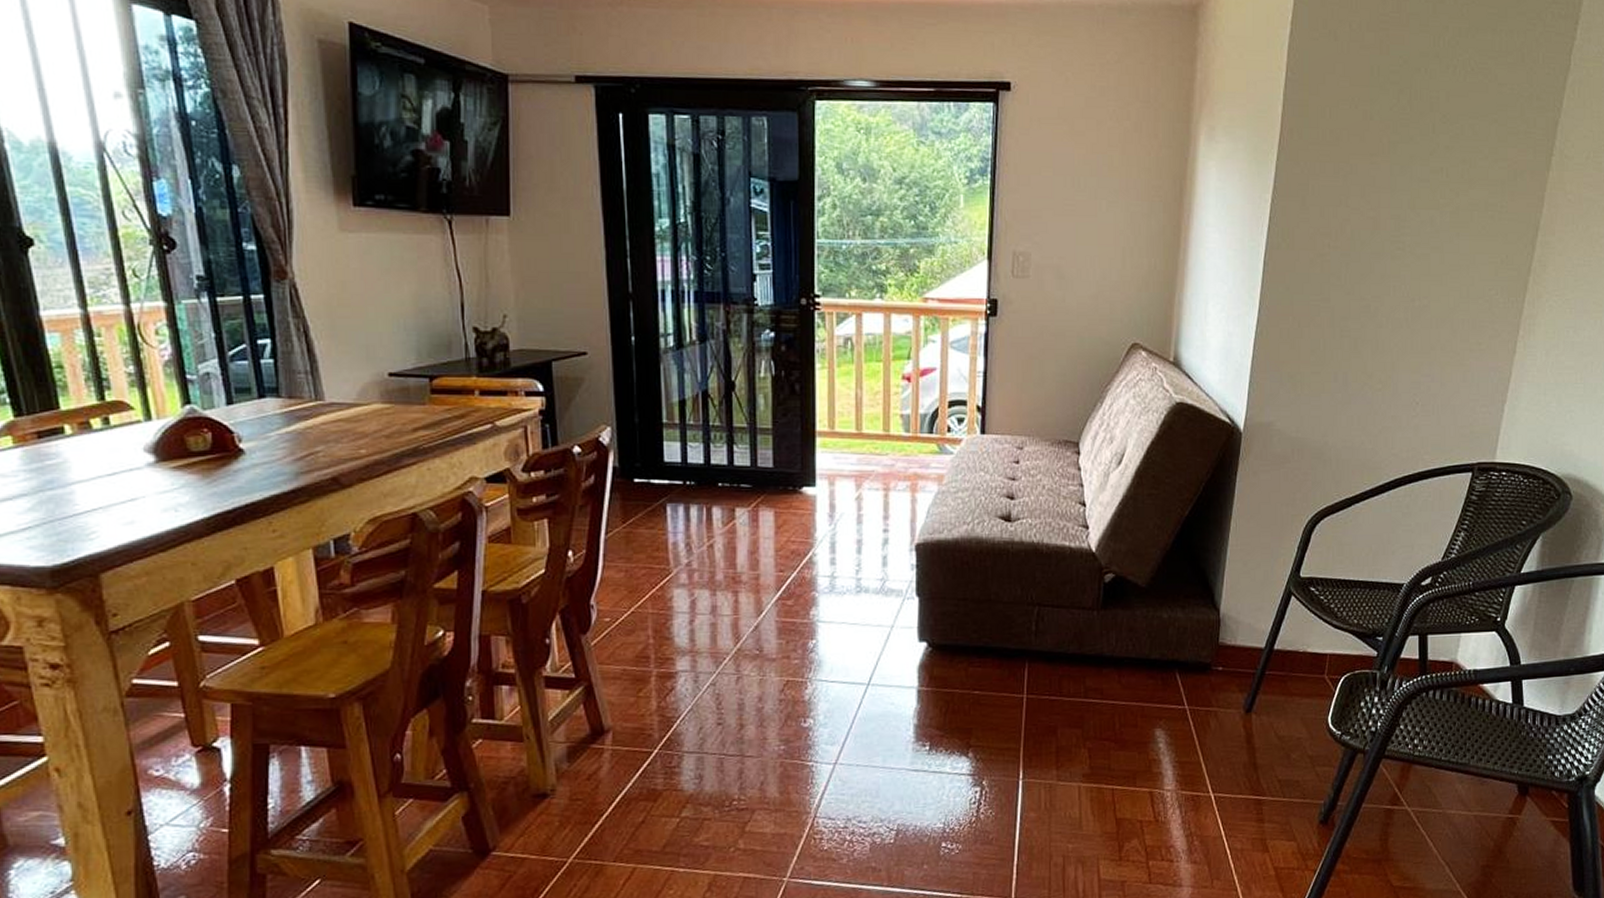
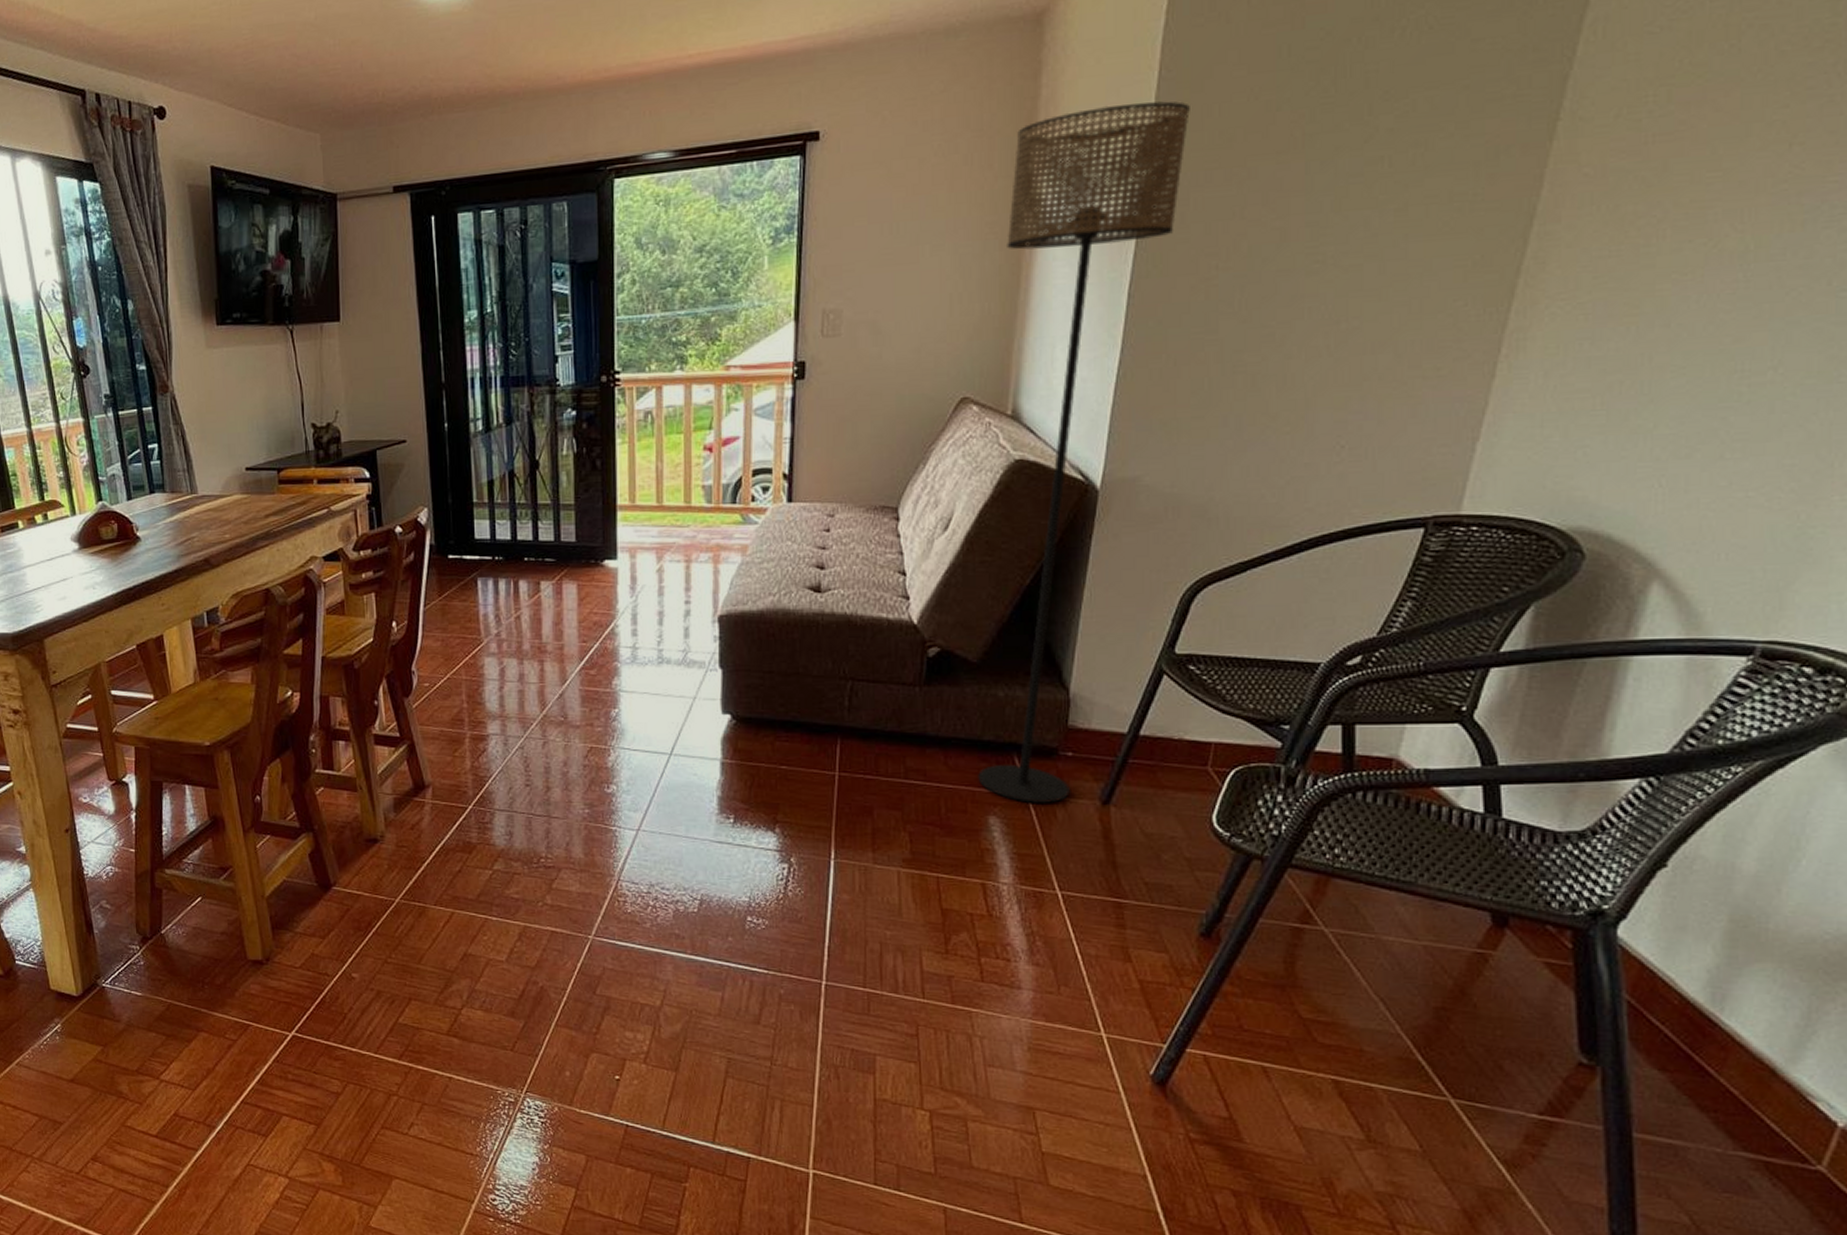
floor lamp: none [1146,95,1309,715] -> present [978,101,1190,803]

